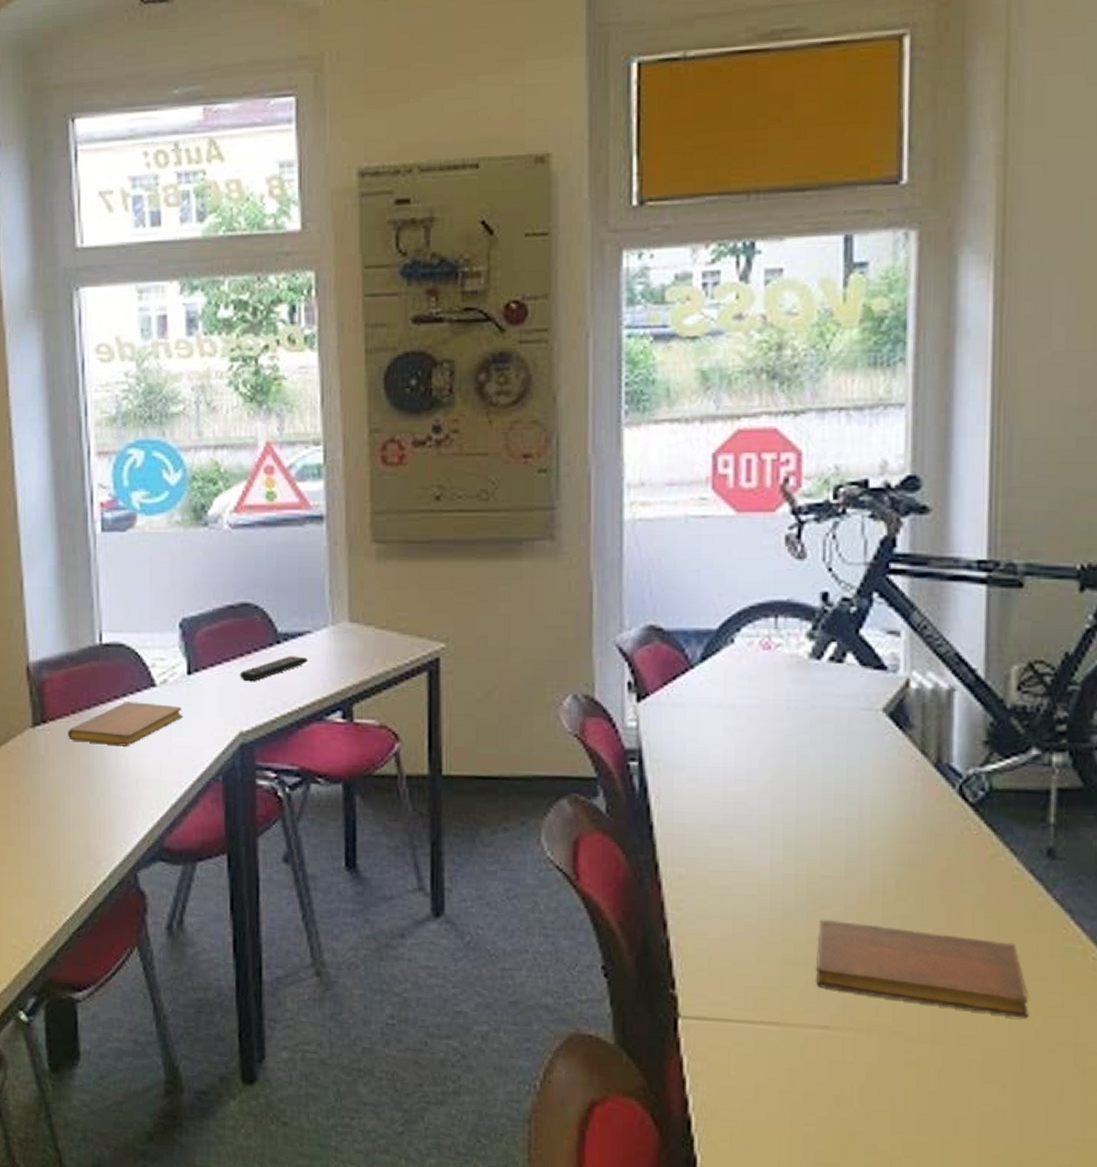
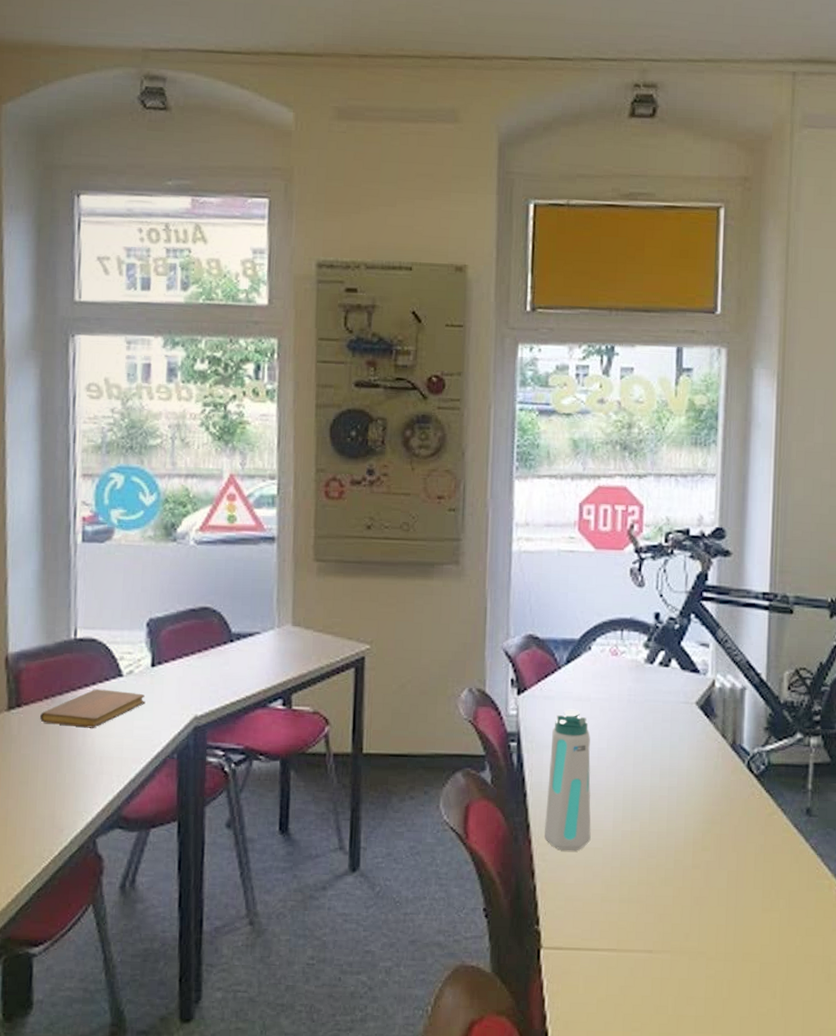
remote control: present [239,656,308,682] -> none [197,652,256,674]
water bottle: none [677,719,741,898] -> present [543,709,591,850]
notebook: present [816,920,1029,1019] -> none [644,866,792,938]

